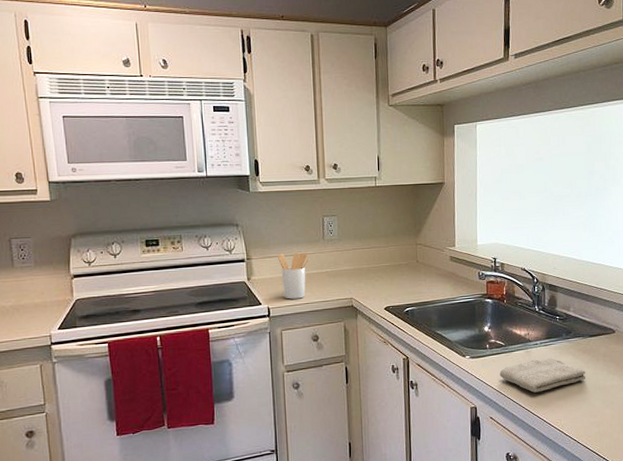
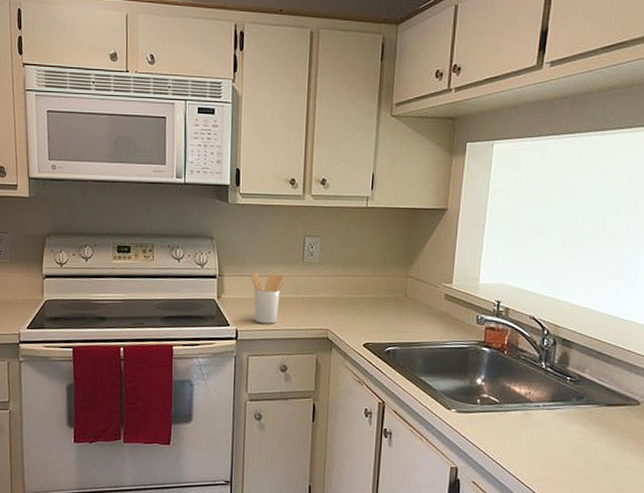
washcloth: present [499,358,586,393] -> none [489,423,597,462]

